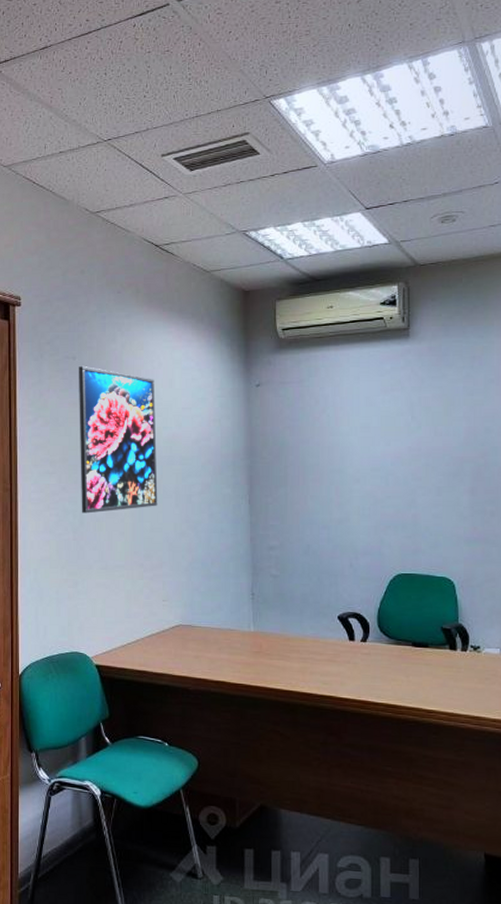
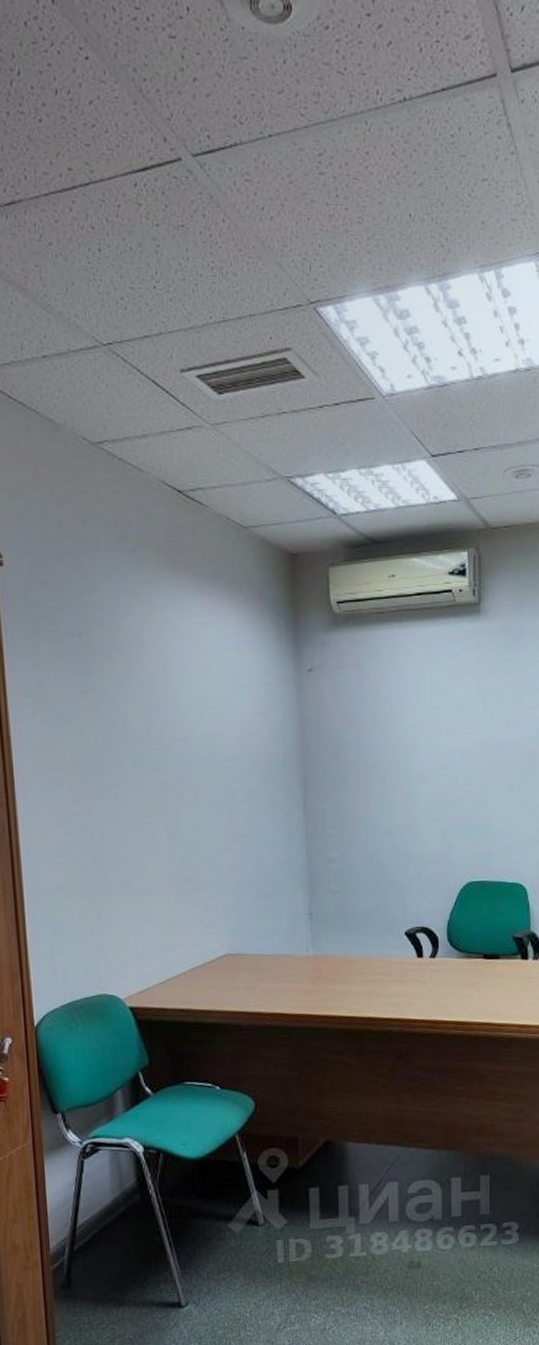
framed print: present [79,365,158,514] -> none [87,645,196,830]

